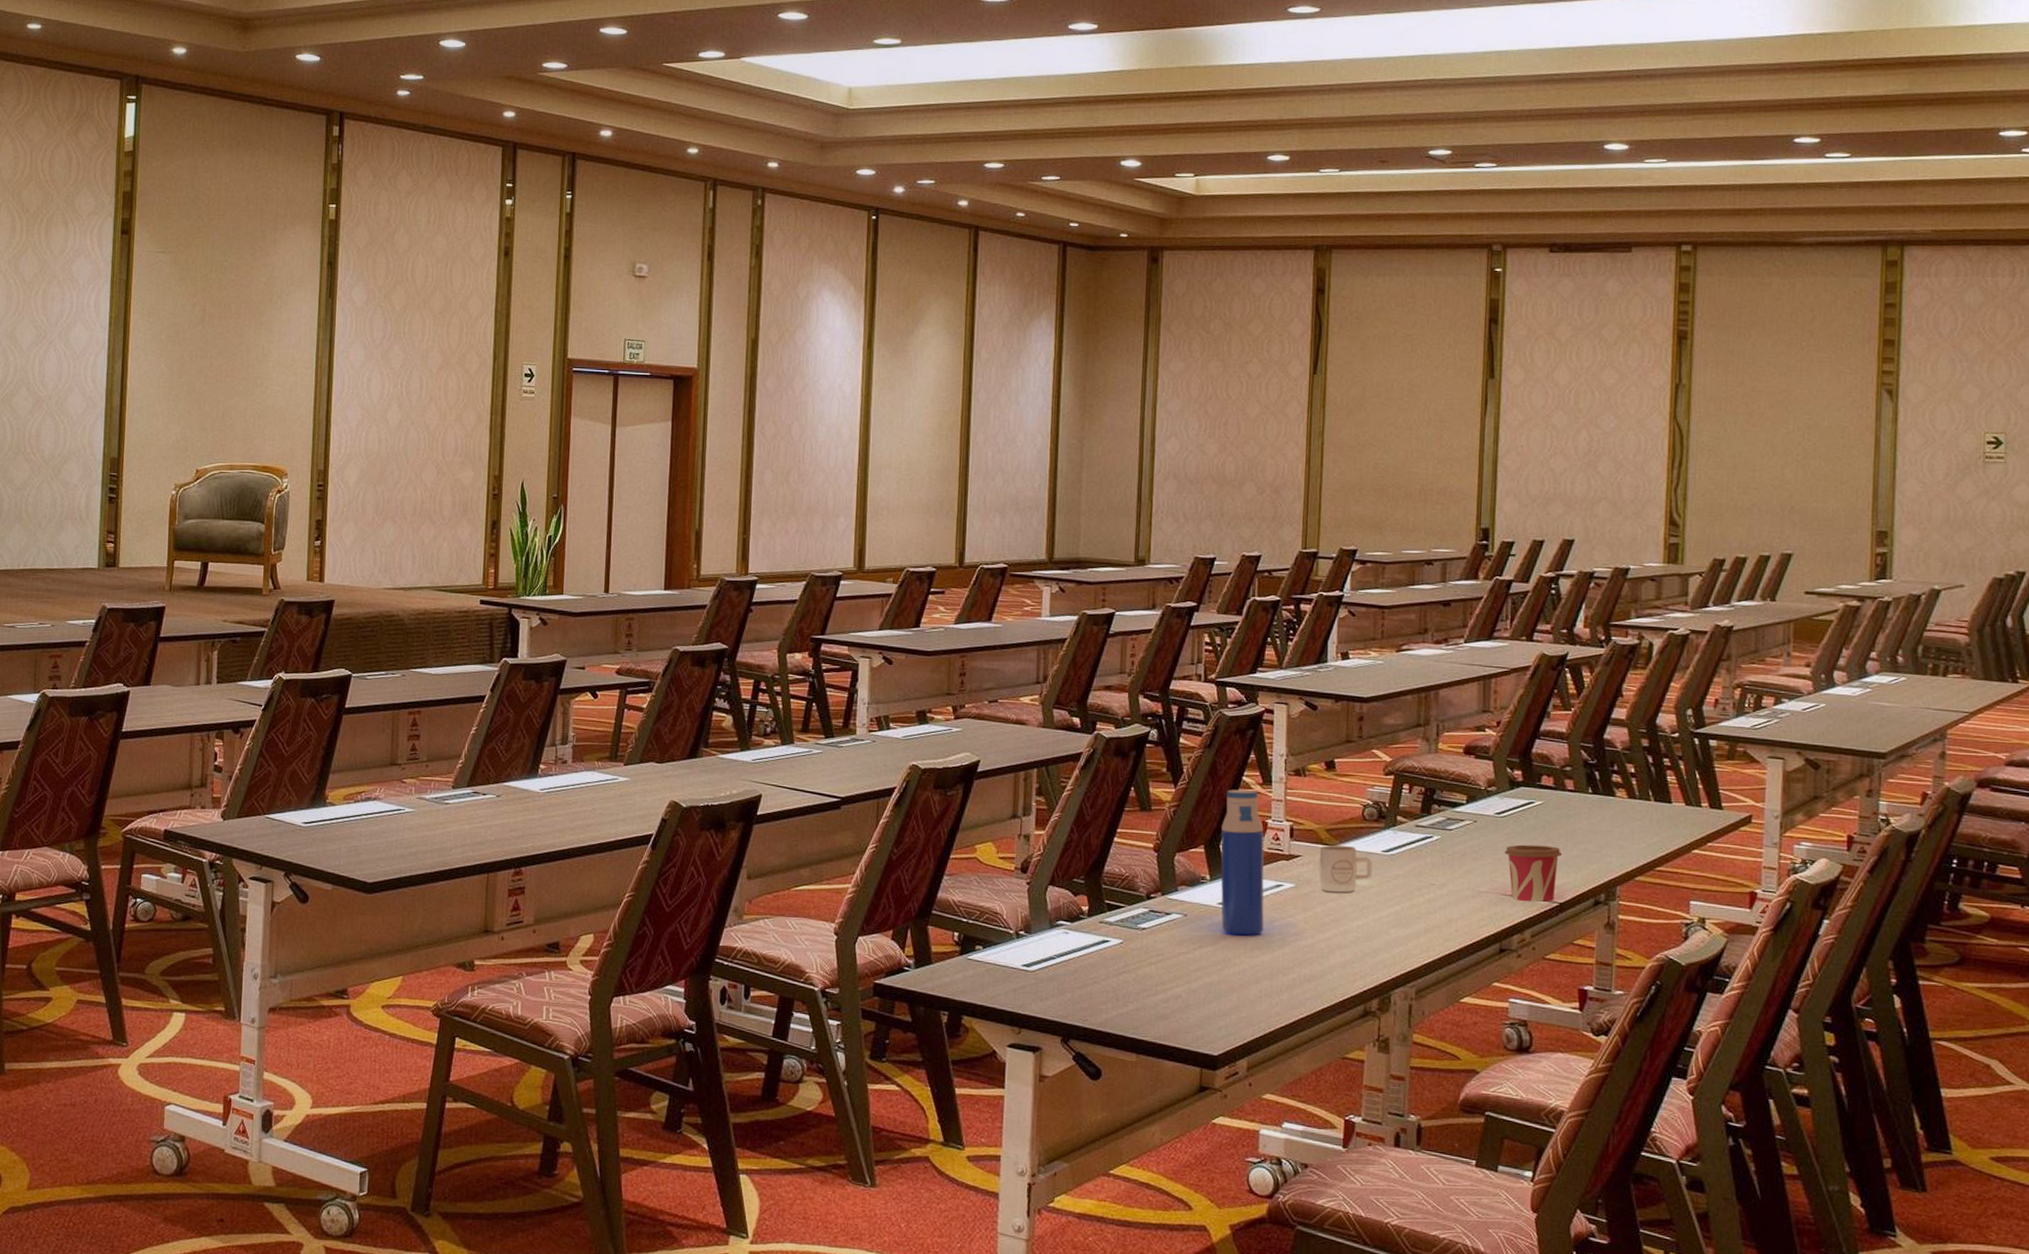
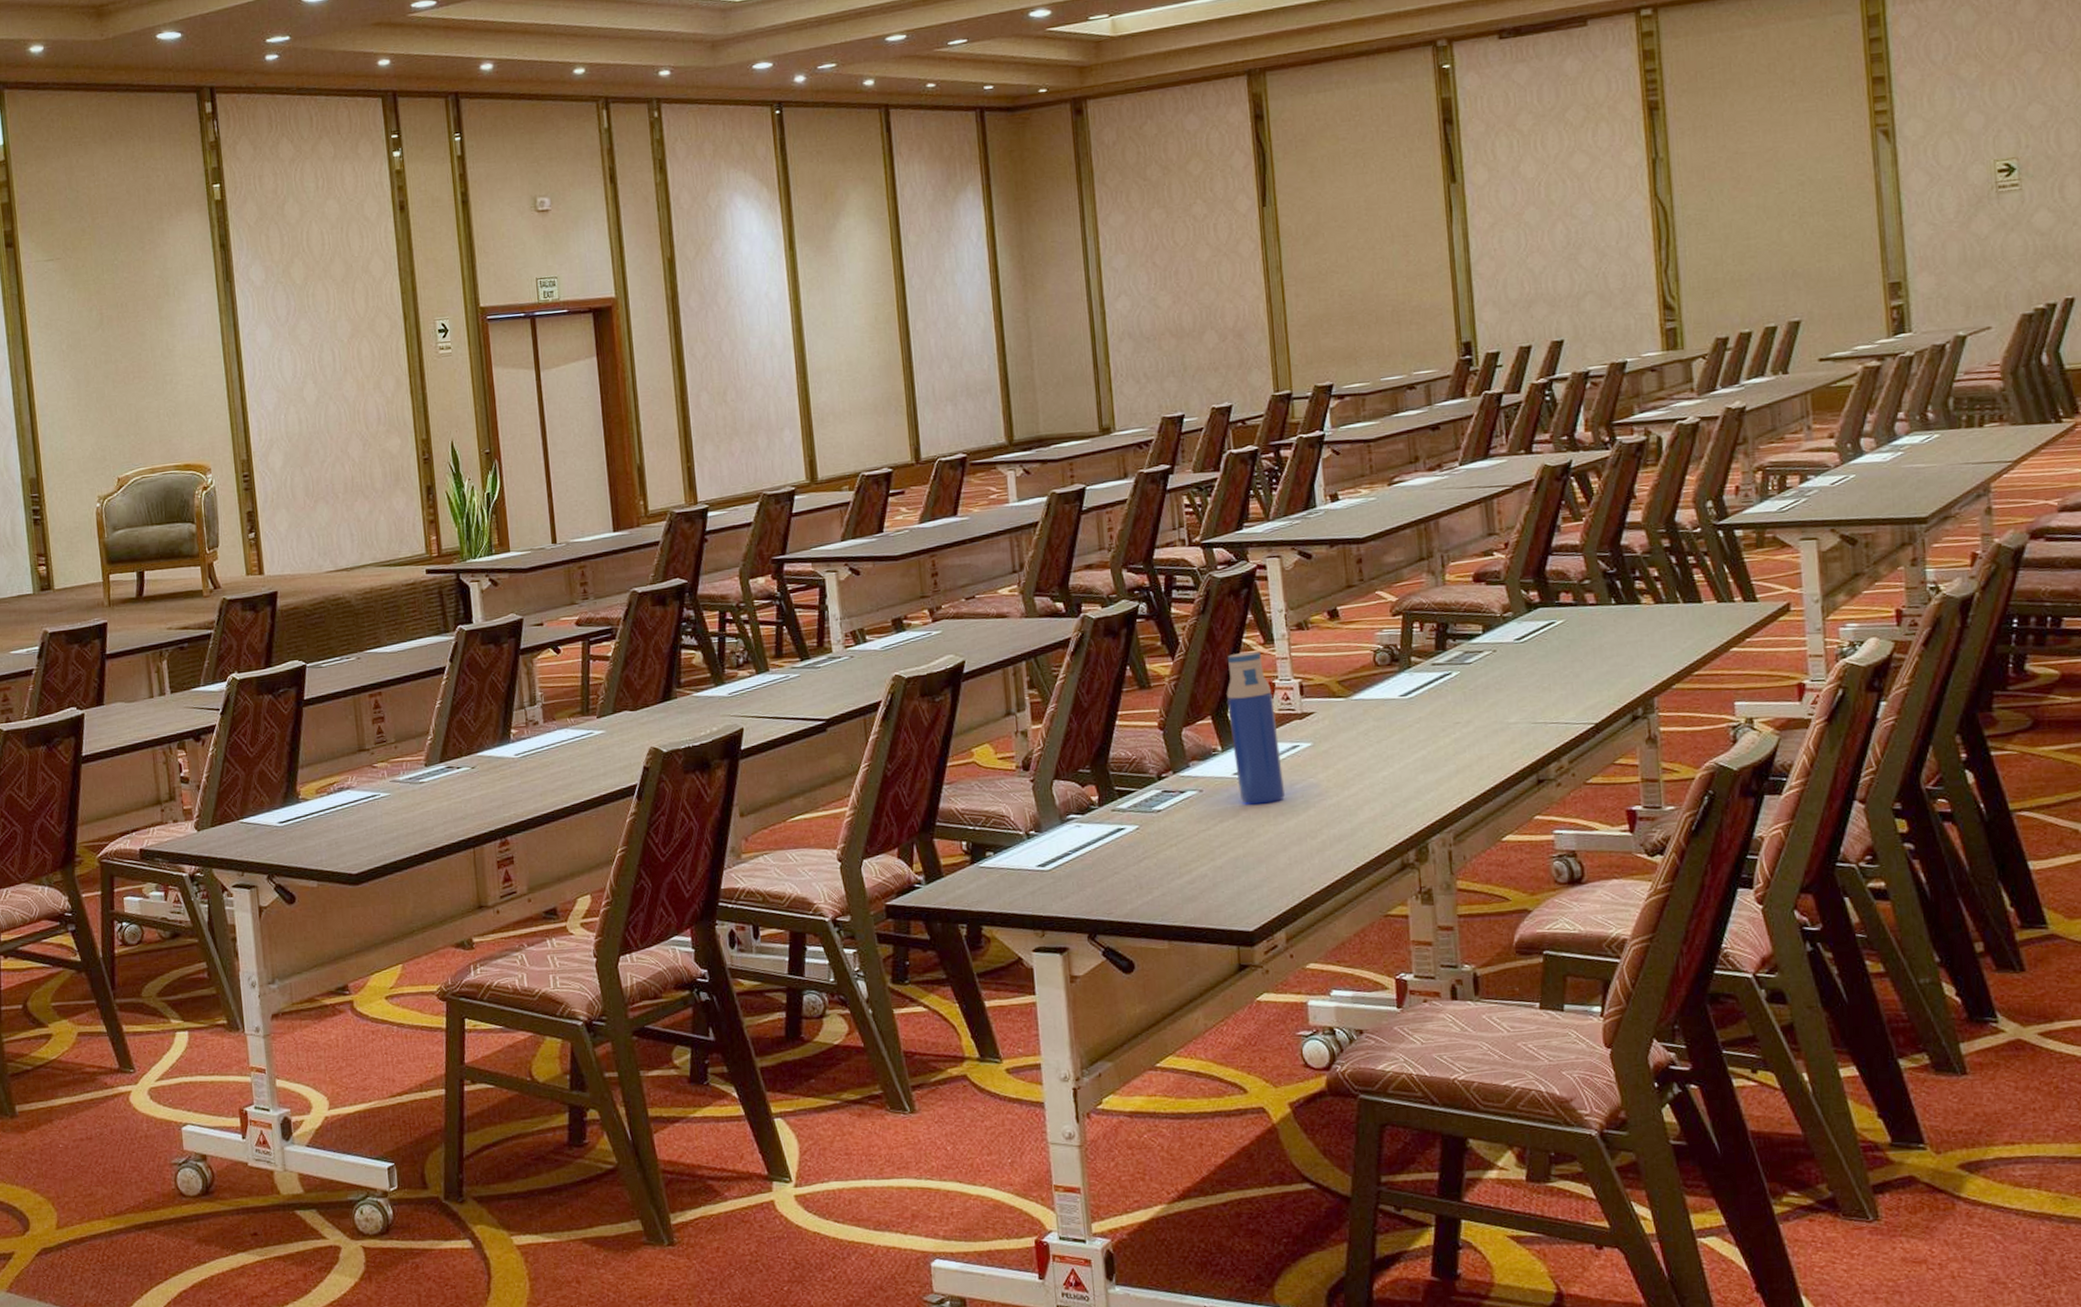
mug: present [1319,845,1373,894] -> none [1333,695,1393,748]
cup: present [1504,844,1563,903] -> none [1529,665,1592,728]

